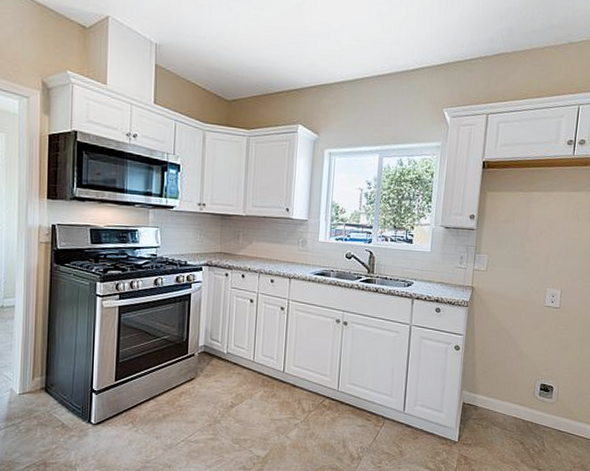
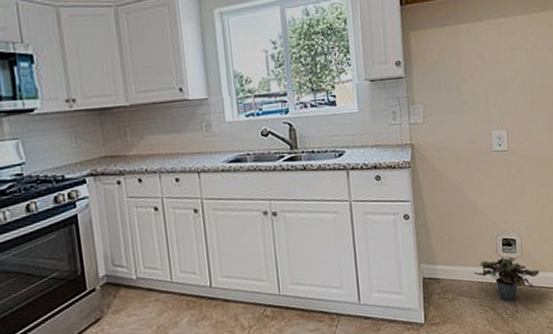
potted plant: none [510,399,571,441] -> present [474,257,539,302]

